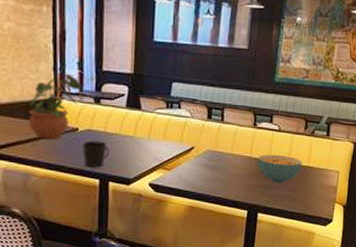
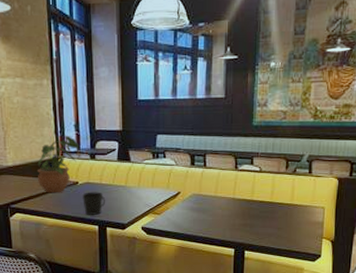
cereal bowl: present [258,154,303,183] -> none [242,194,286,221]

